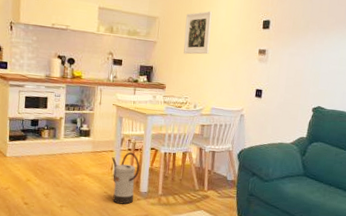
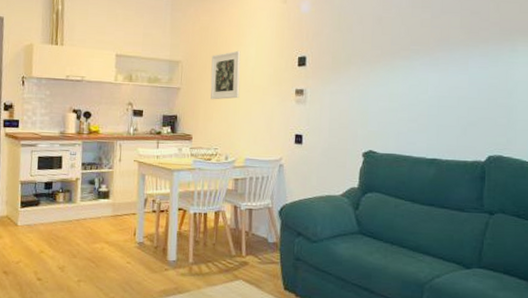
watering can: present [111,152,140,205] -> none [134,215,166,276]

